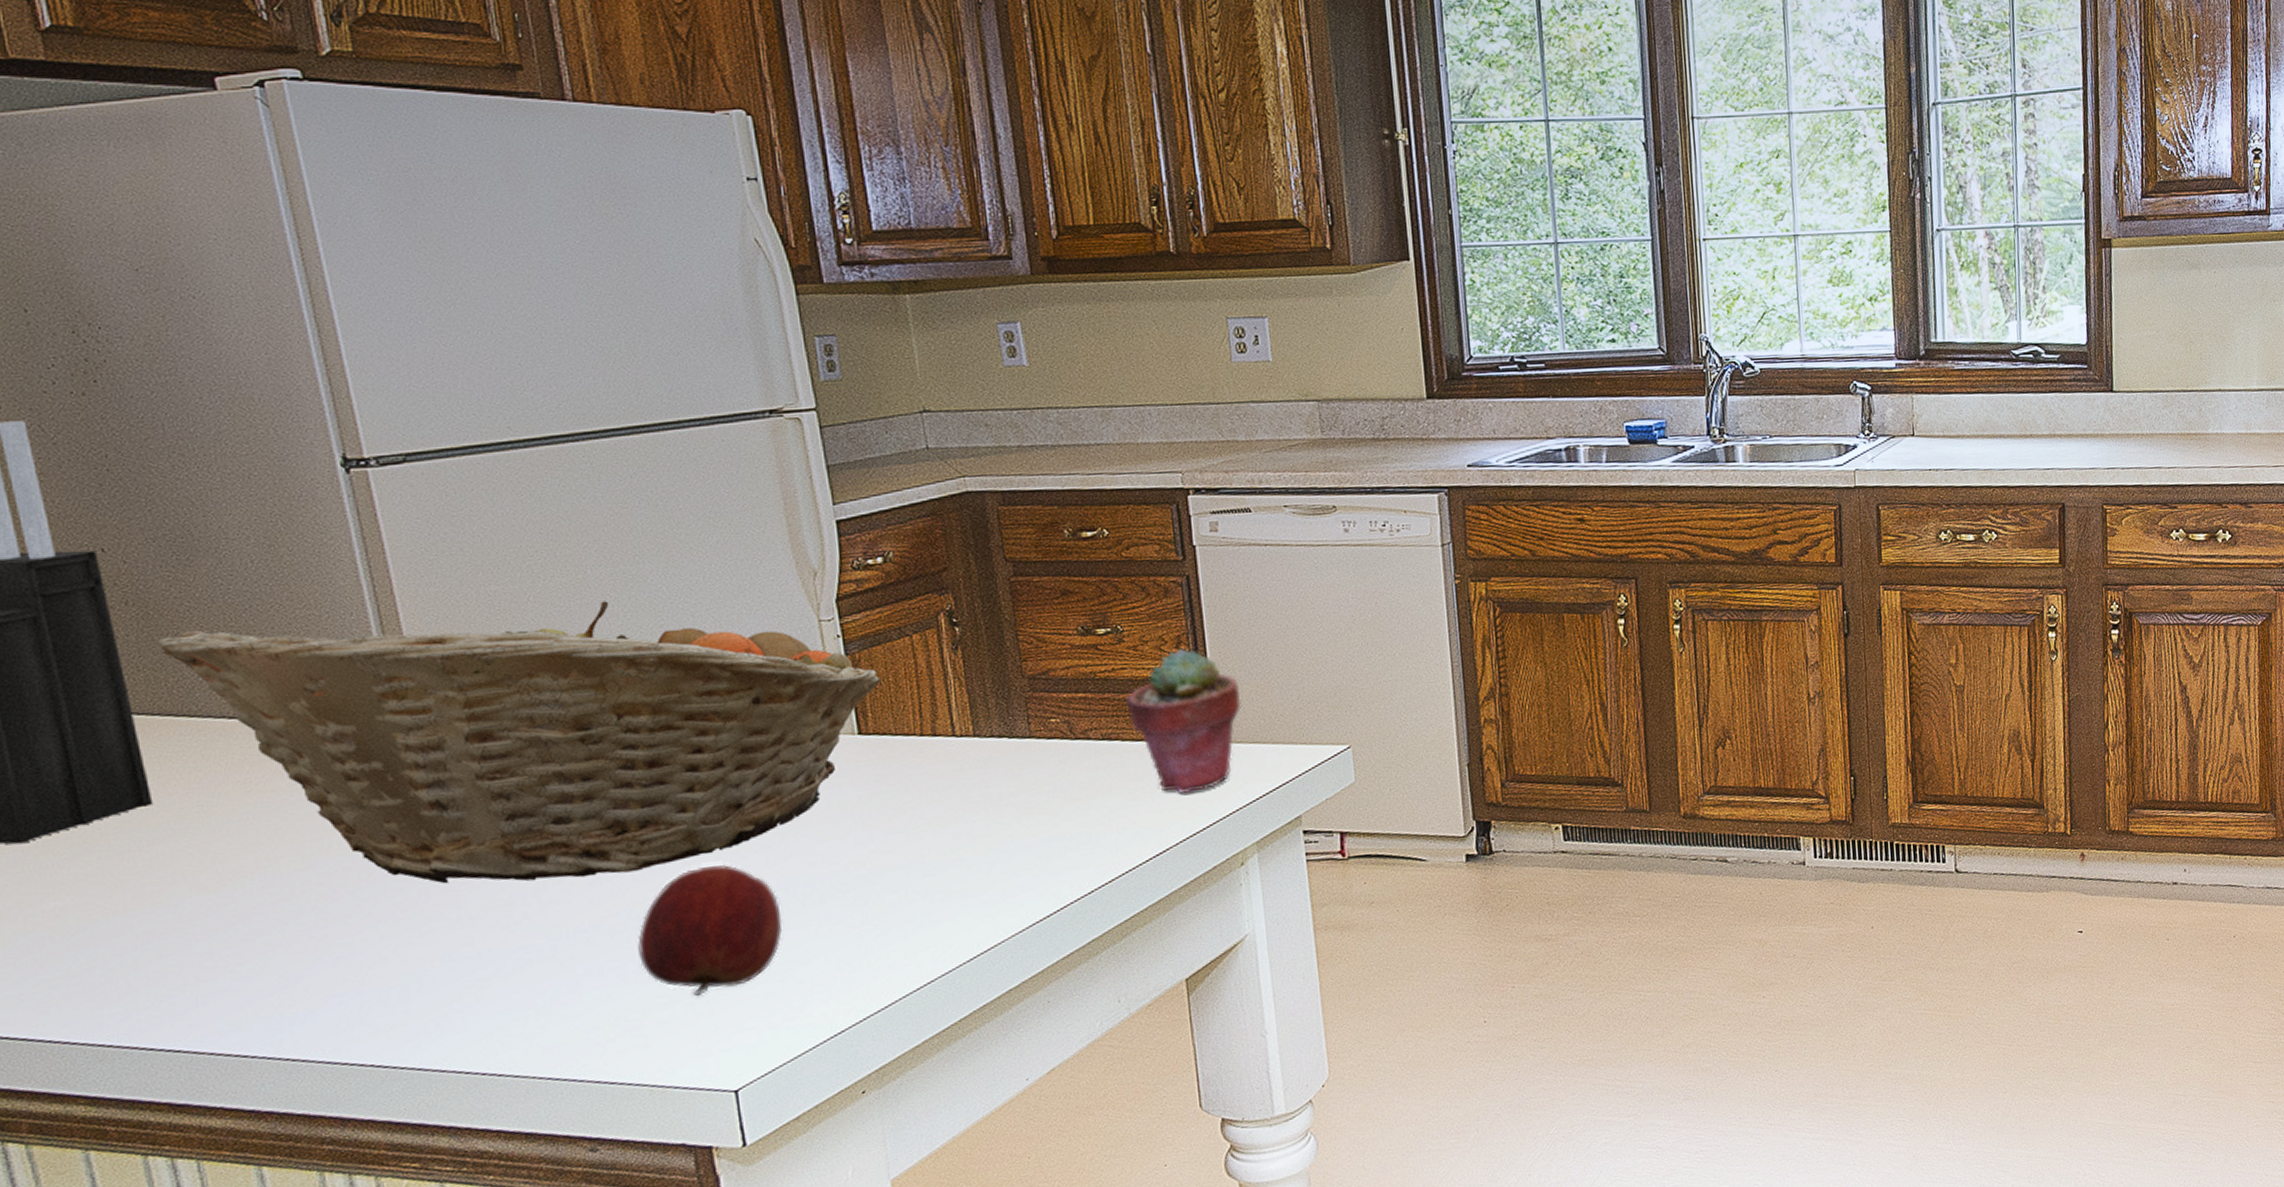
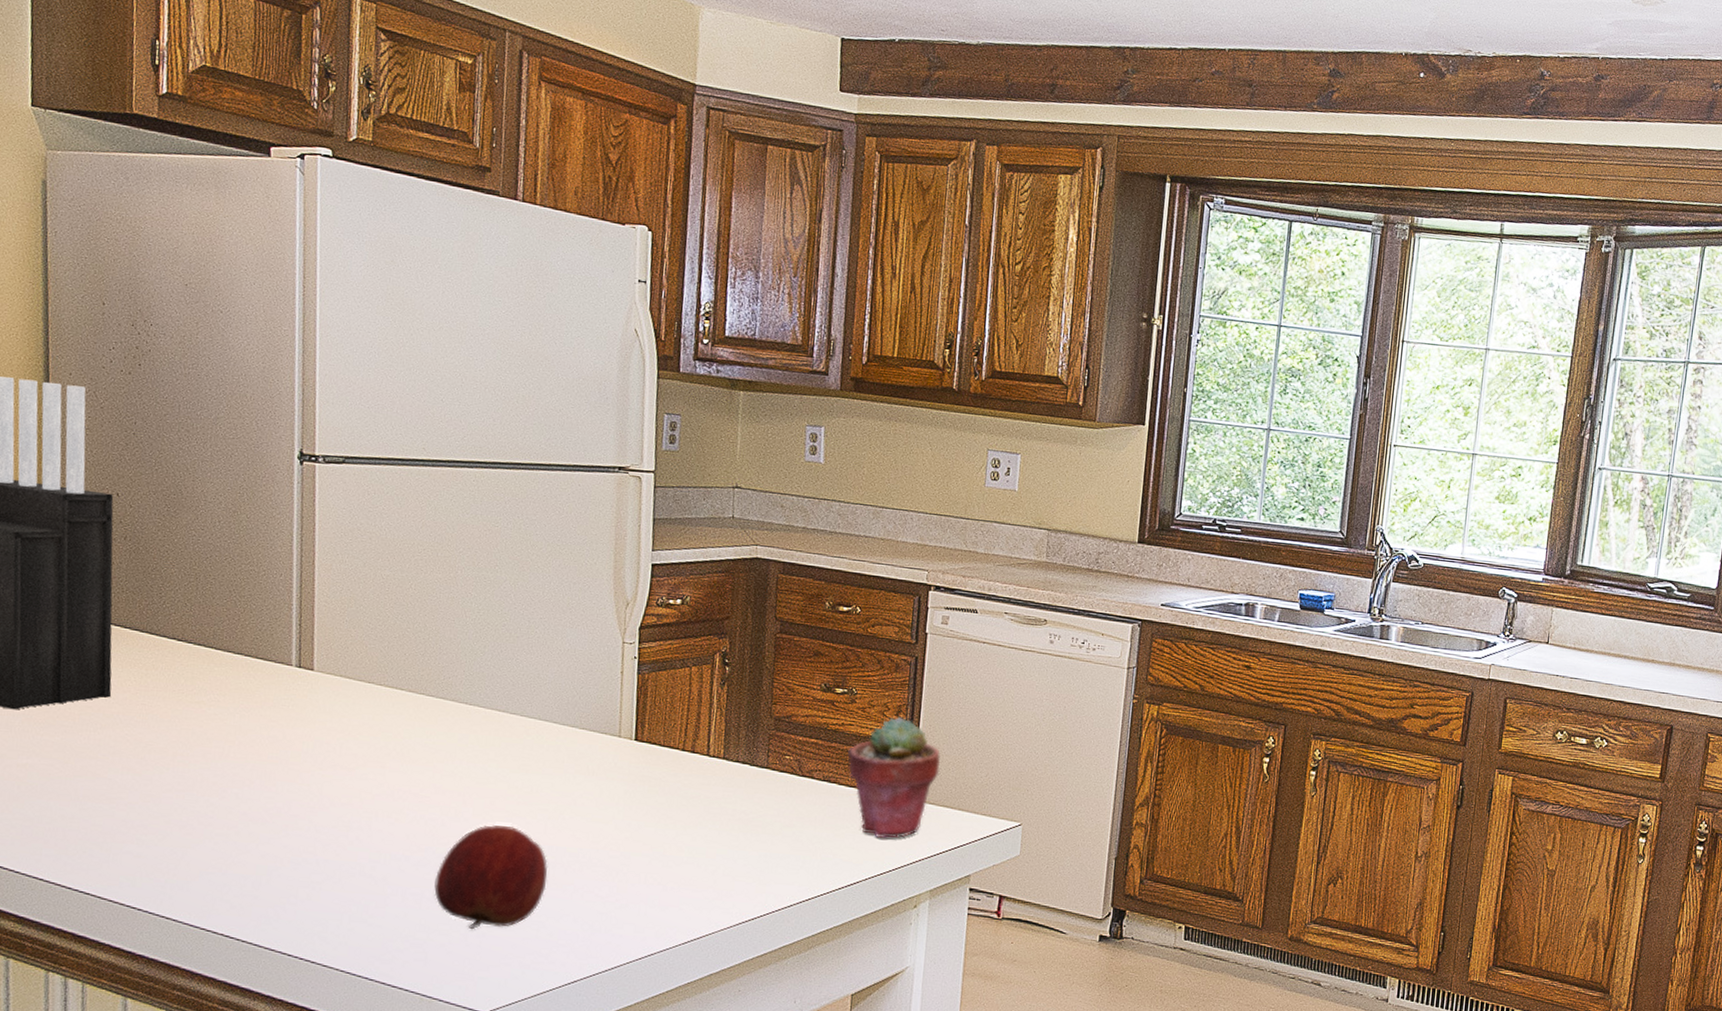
fruit basket: present [157,601,883,883] -> none [140,566,662,819]

